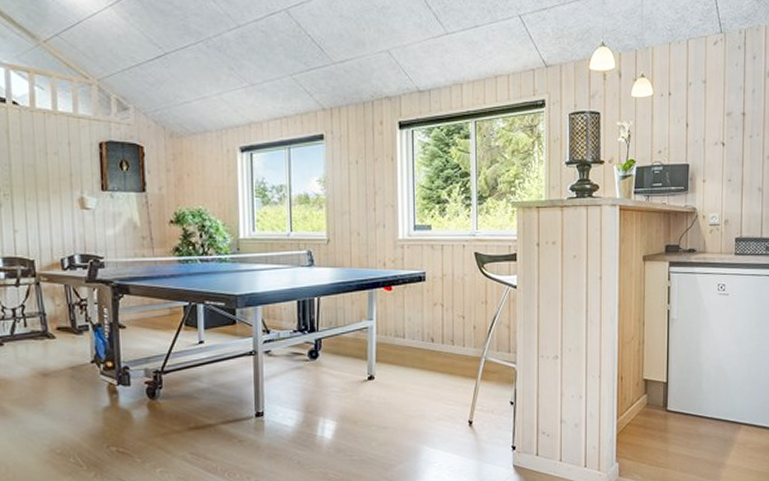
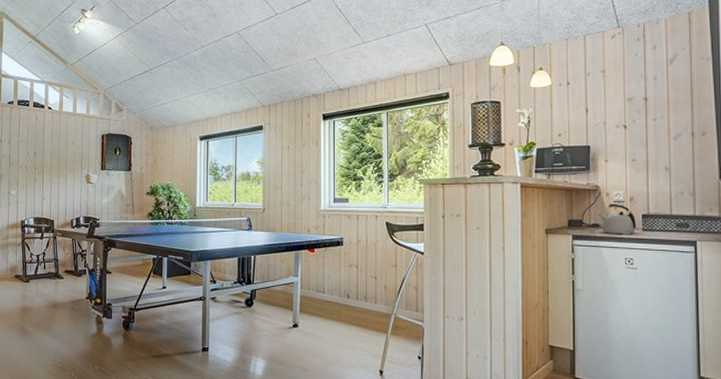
kettle: none [695,227,730,260] -> present [599,204,637,235]

